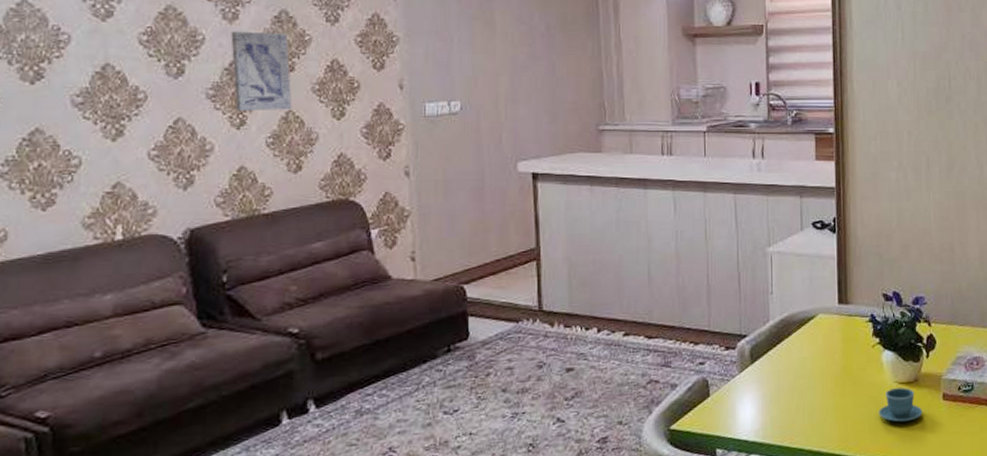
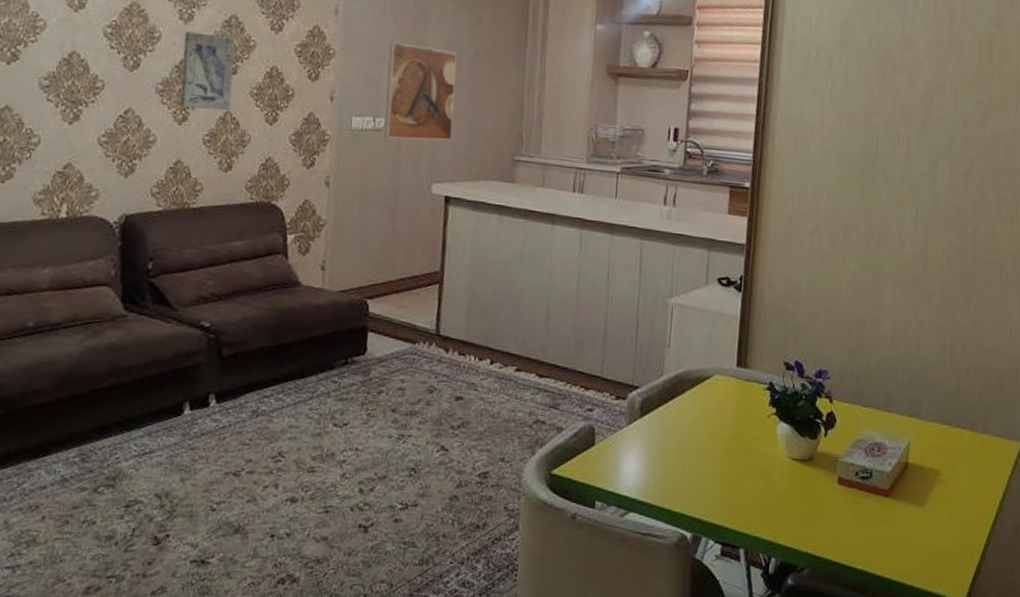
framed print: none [456,23,533,122] -> present [384,42,457,141]
teacup: present [878,388,923,422] -> none [767,464,815,502]

